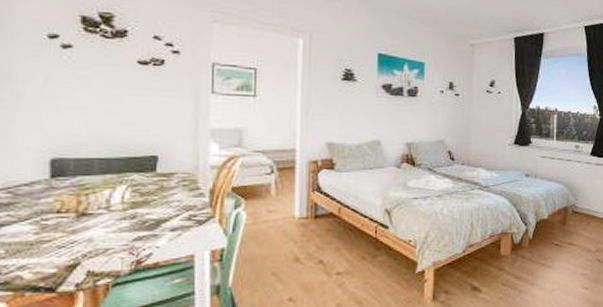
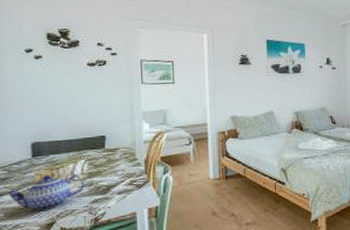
teapot: none [11,202,124,248] -> present [8,174,84,211]

